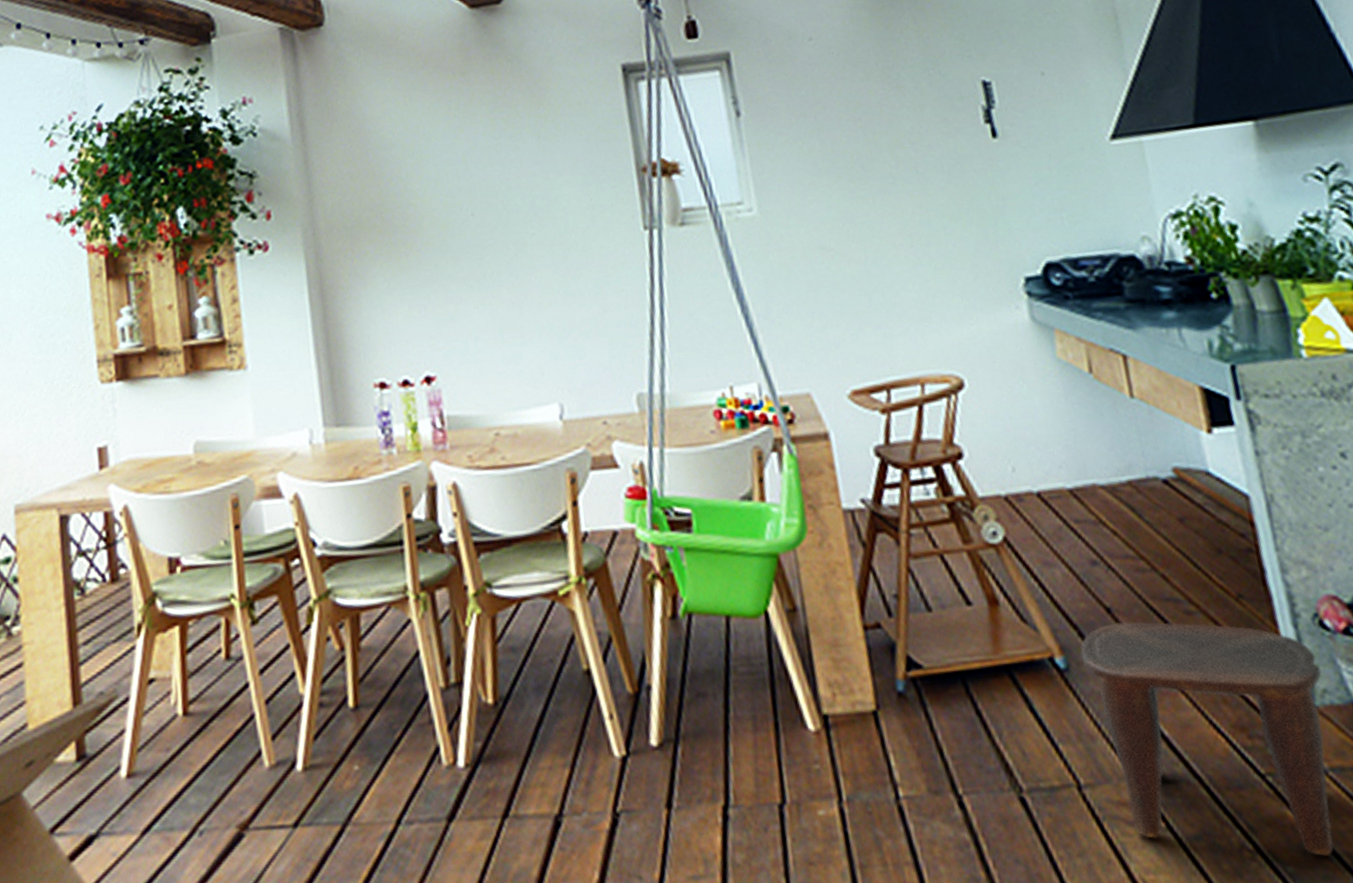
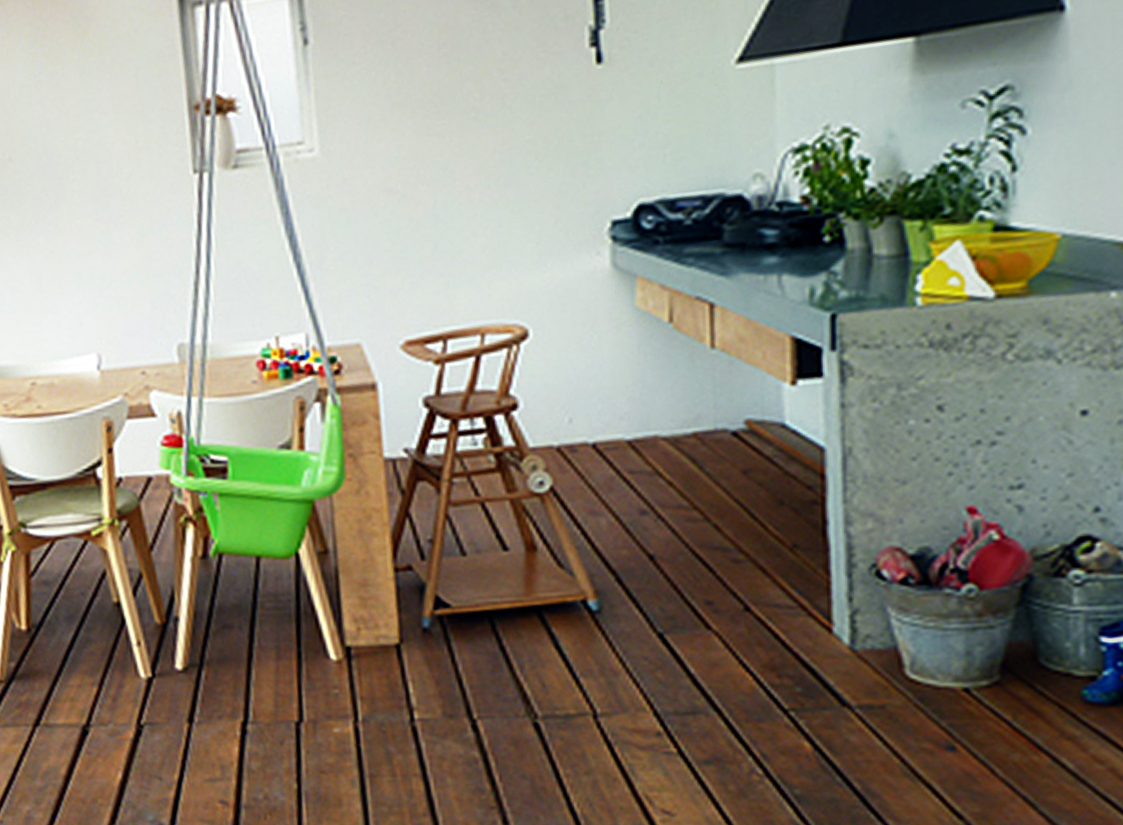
stool: present [1080,621,1334,856] -> none [615,568,868,782]

